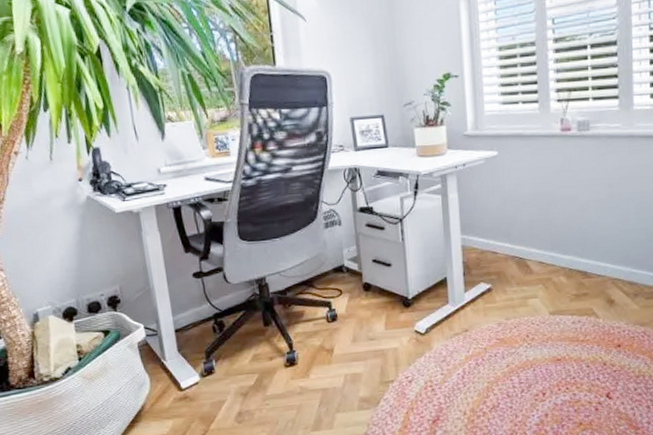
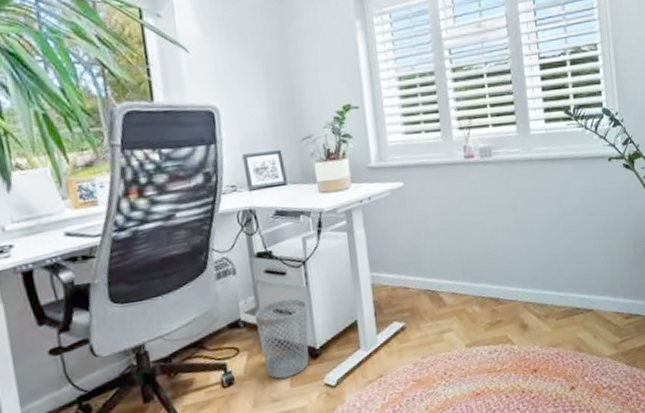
wastebasket: none [356,252,402,321] -> present [254,298,309,379]

